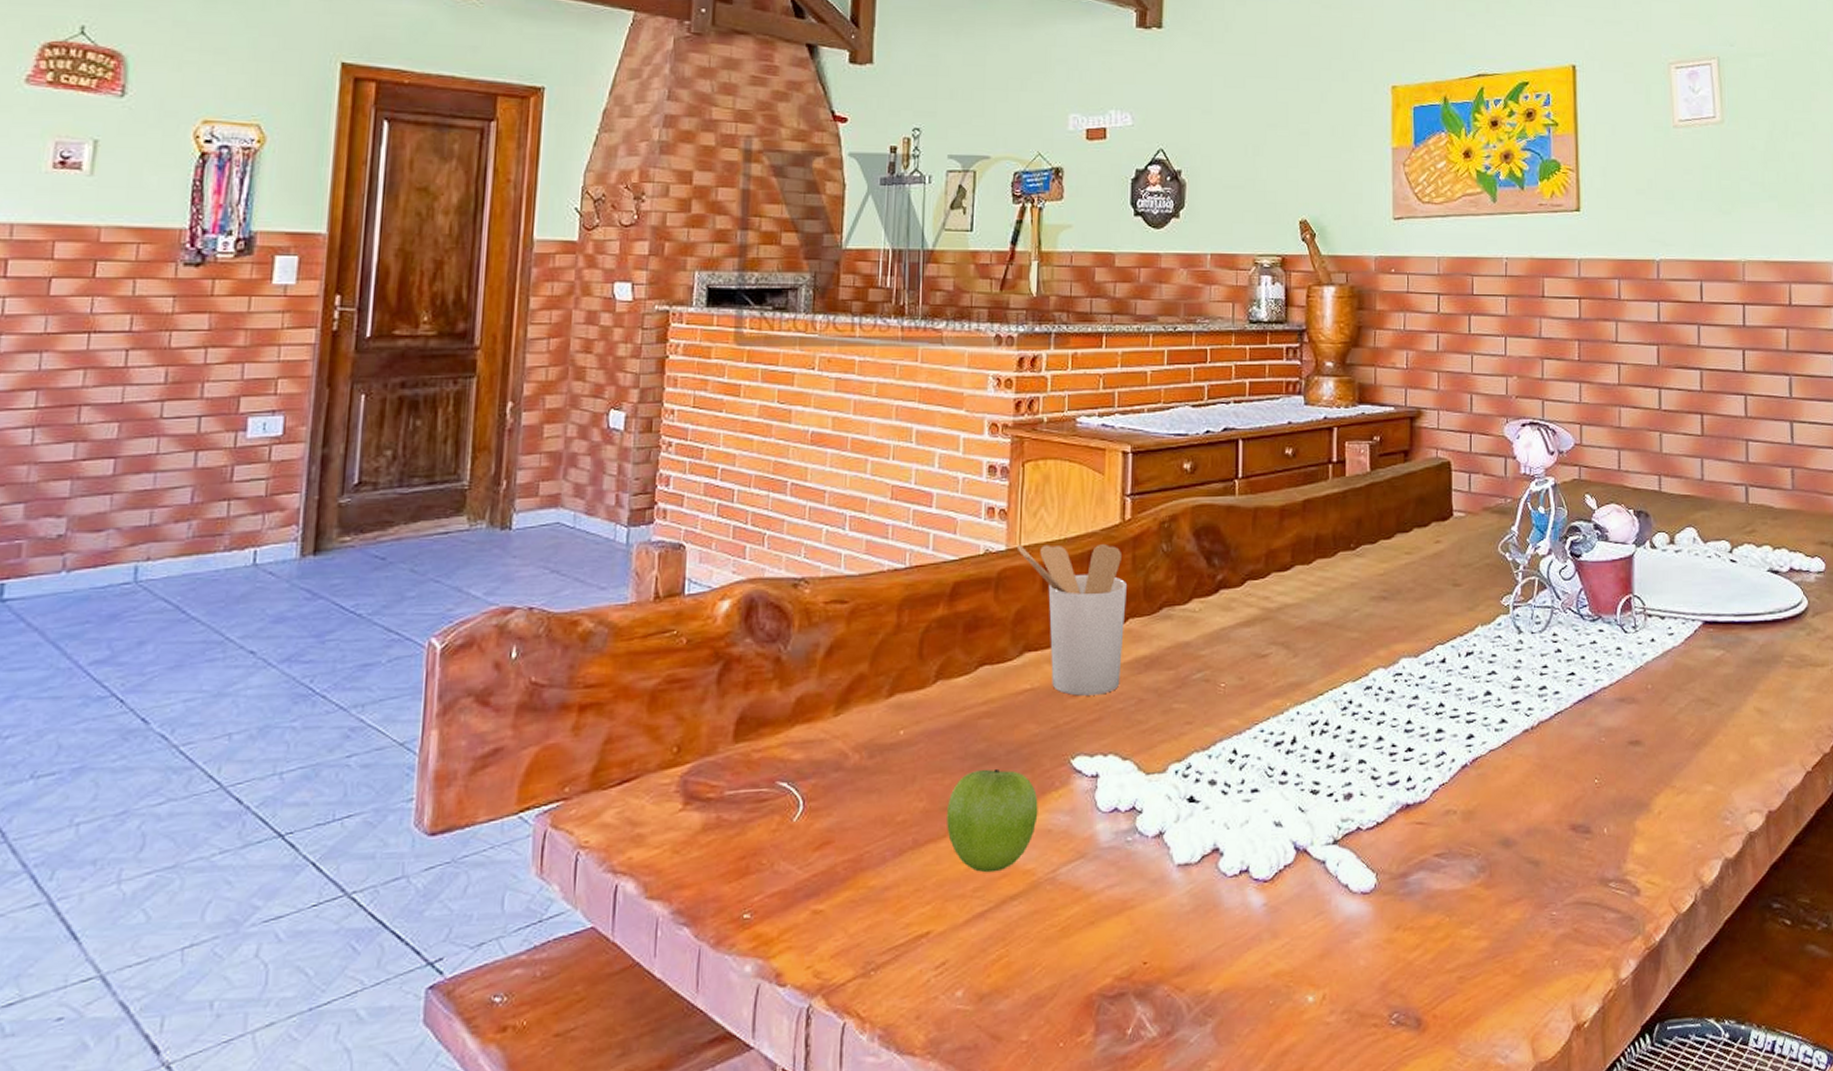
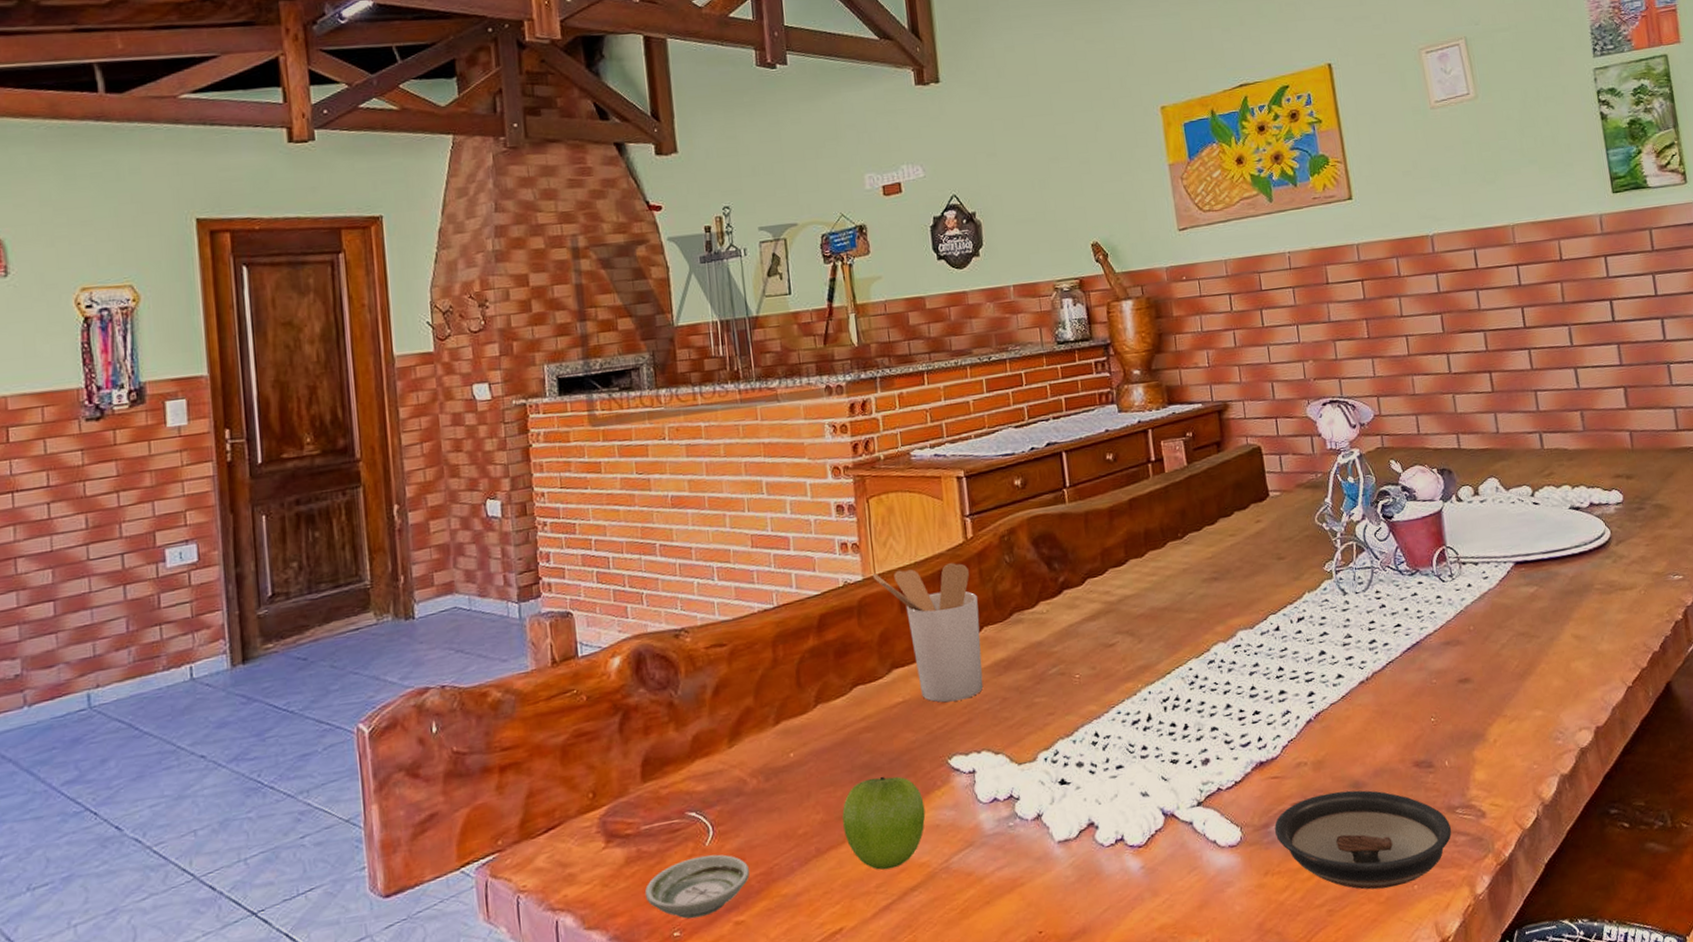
saucer: none [718,832,837,901] -> present [644,854,750,919]
saucer: none [1413,847,1602,961] -> present [1275,790,1452,890]

